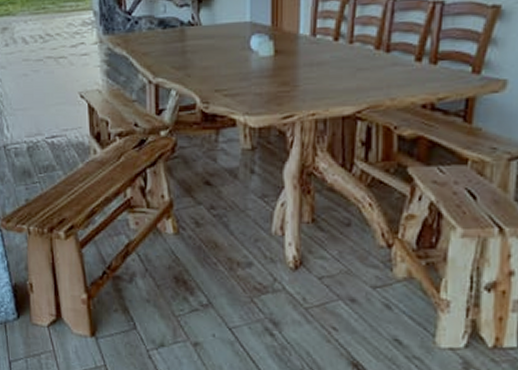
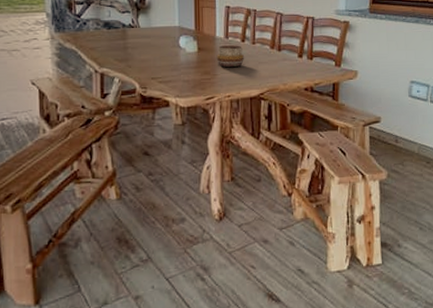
decorative bowl: none [298,45,336,77] -> present [216,45,244,68]

